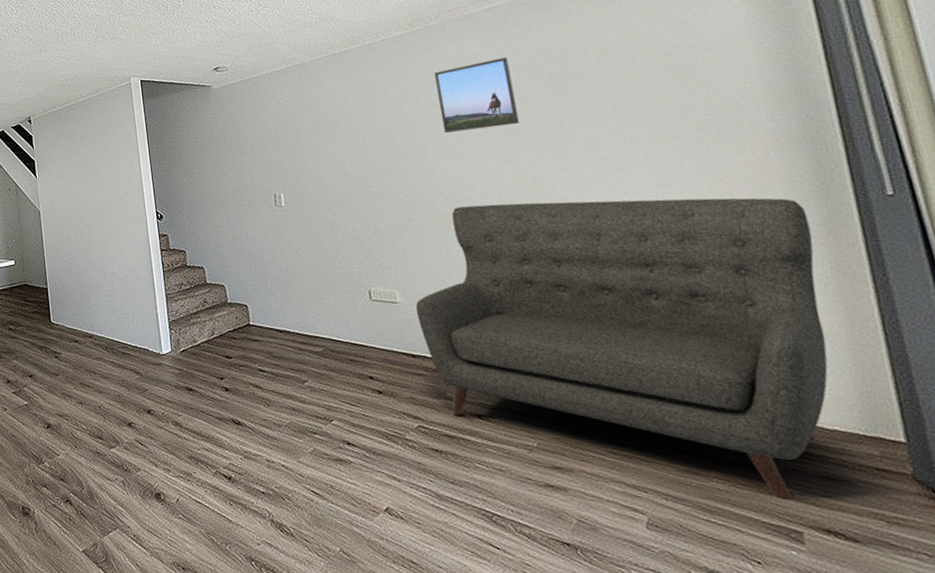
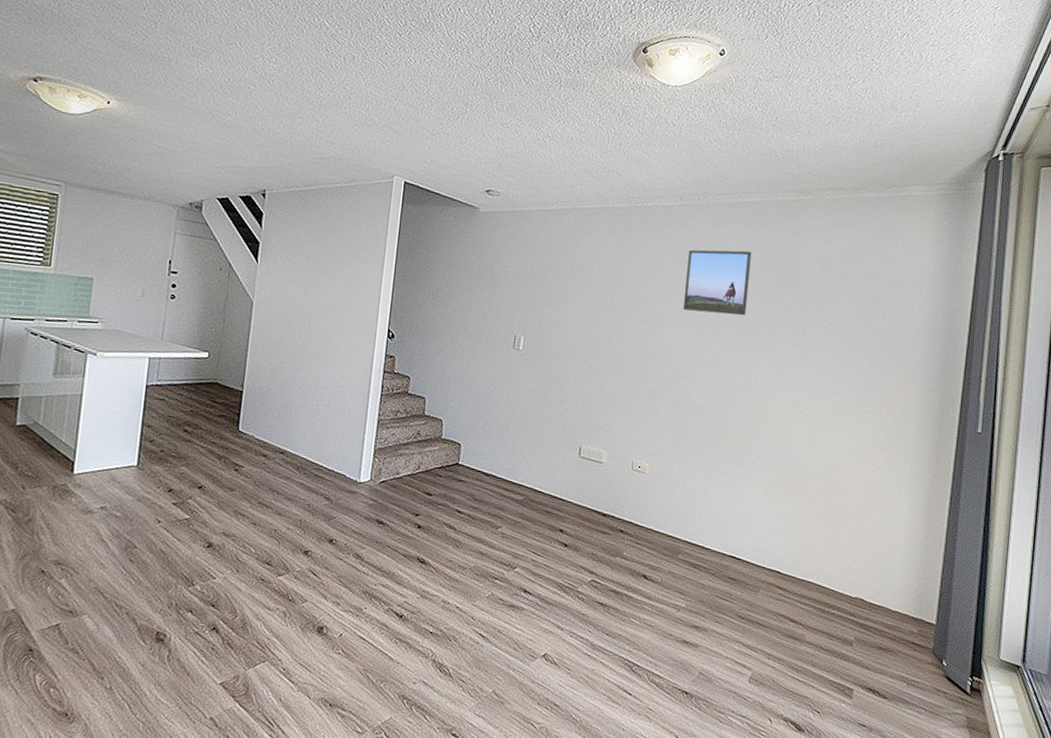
sofa: present [415,198,828,501] -> none [616,382,925,665]

